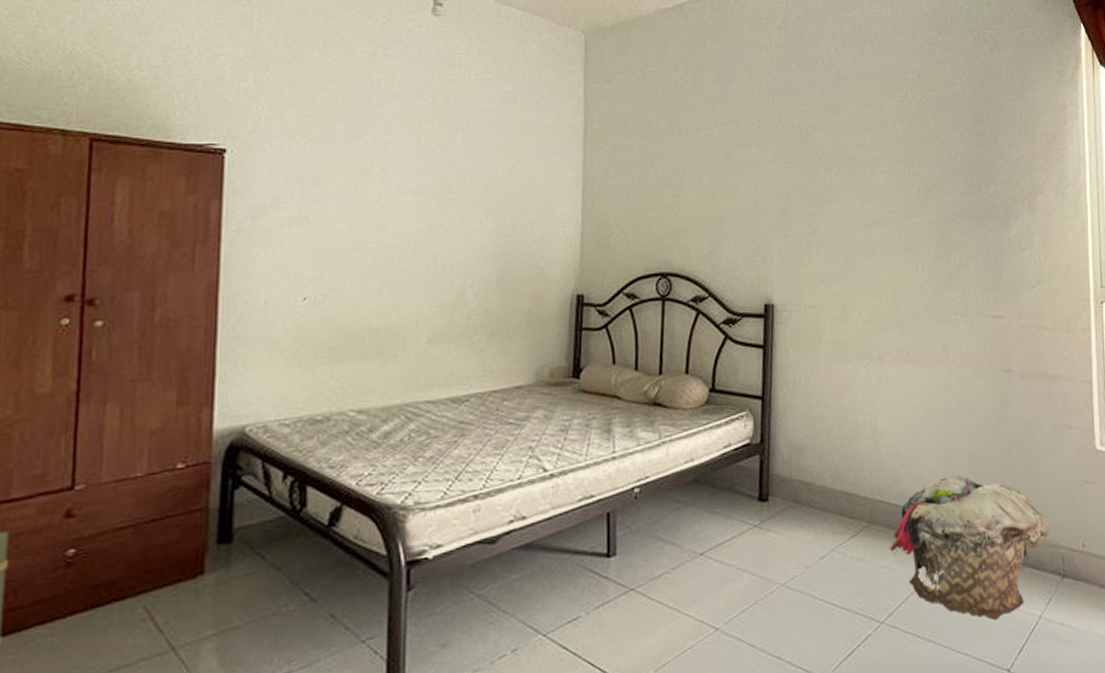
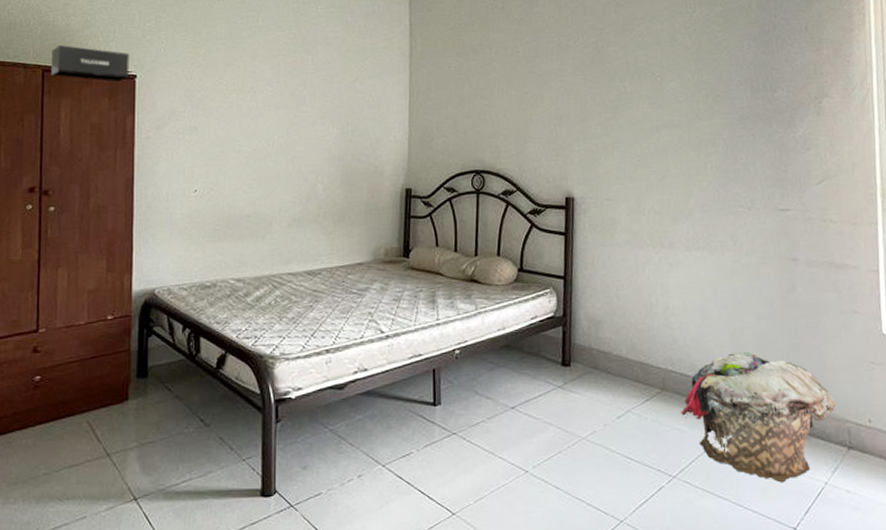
box: none [103,106,216,158] -> present [51,44,129,82]

